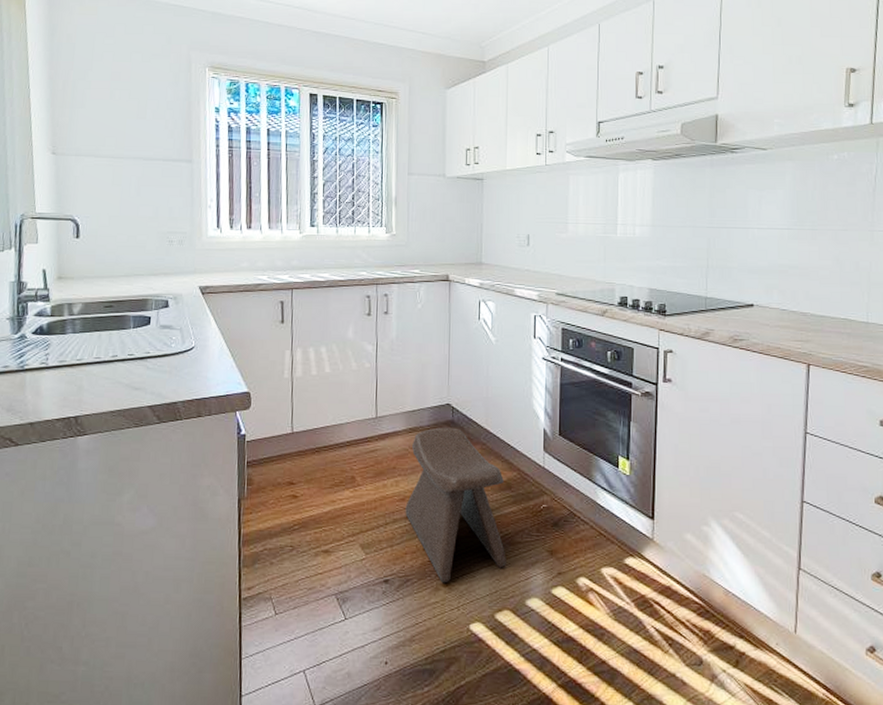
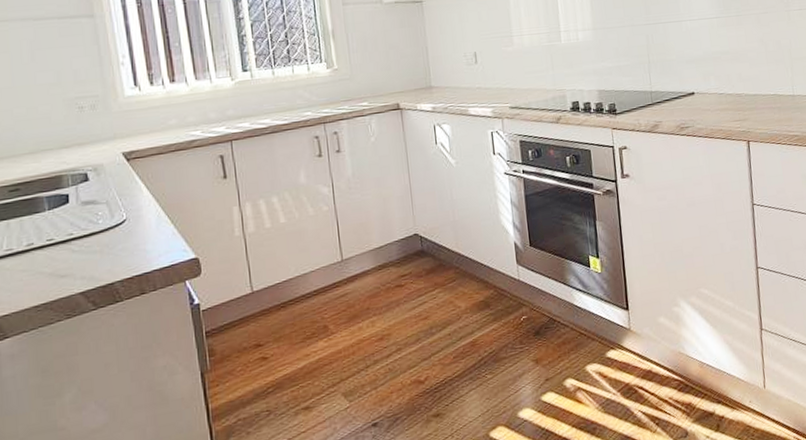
stool: present [405,427,506,583] -> none [384,257,494,414]

